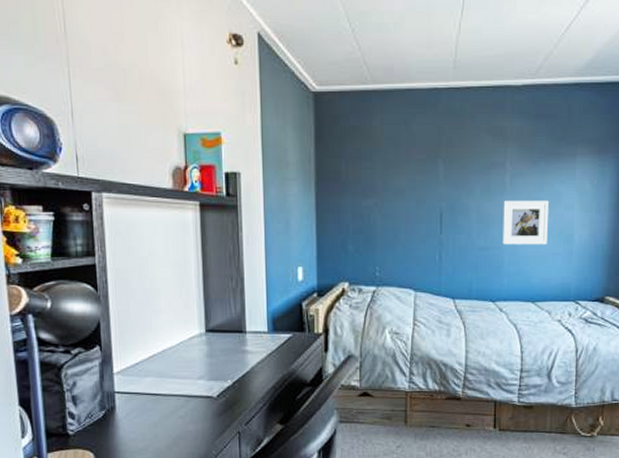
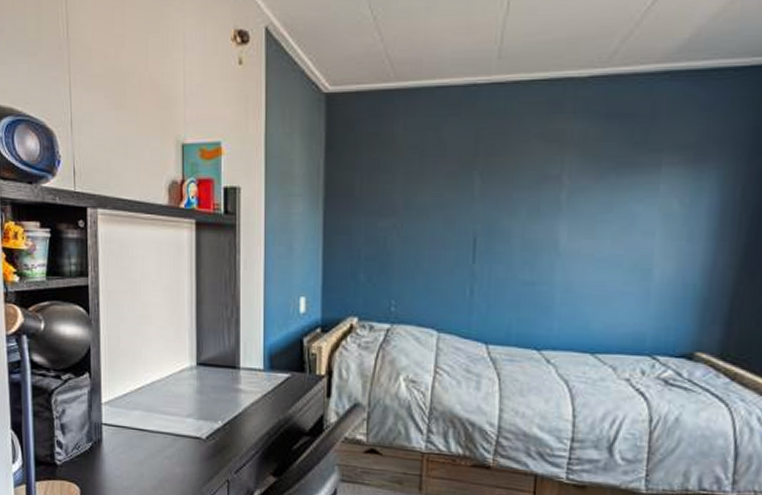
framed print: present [502,201,550,245] -> none [553,224,621,281]

